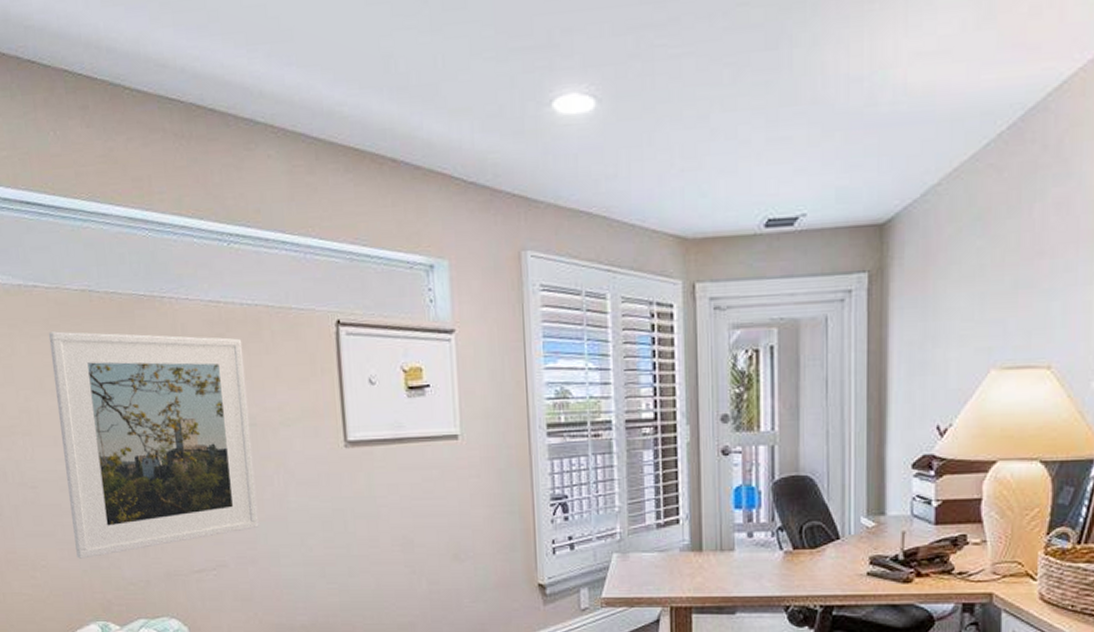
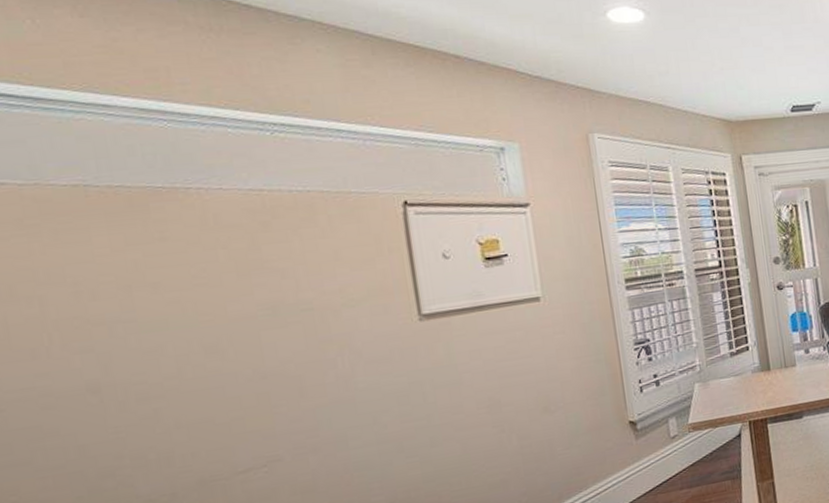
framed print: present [48,331,259,559] -> none [22,224,321,485]

